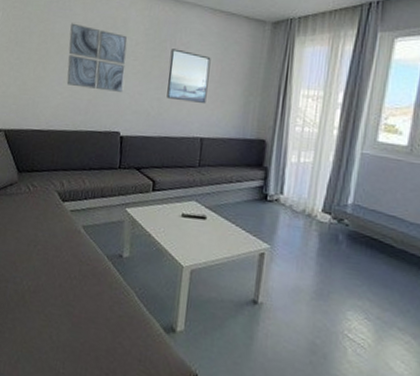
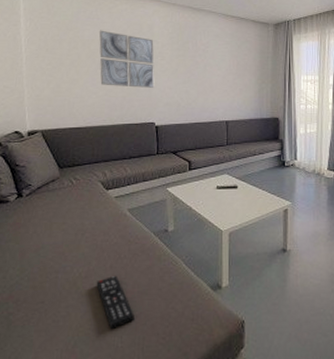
remote control: none [43,295,79,353] -> present [96,275,135,330]
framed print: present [166,49,211,103] -> none [193,49,228,92]

